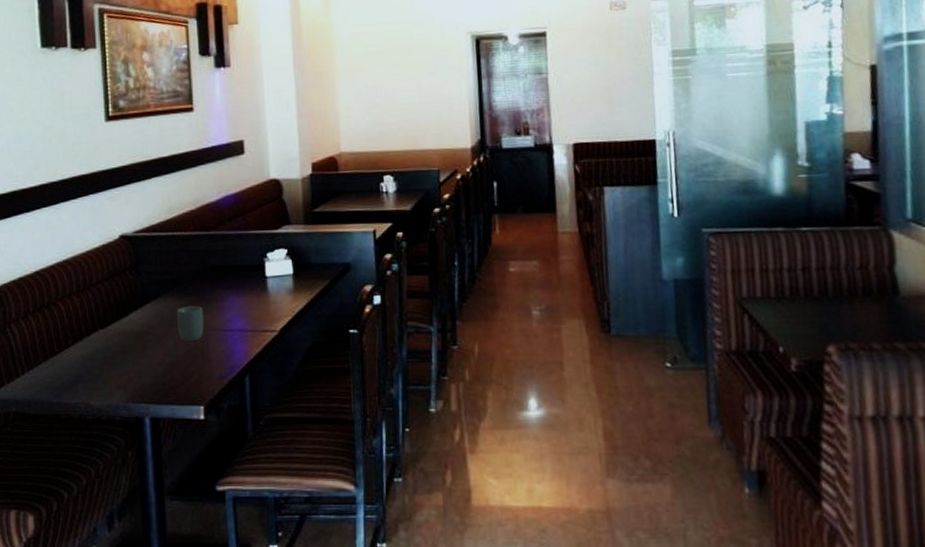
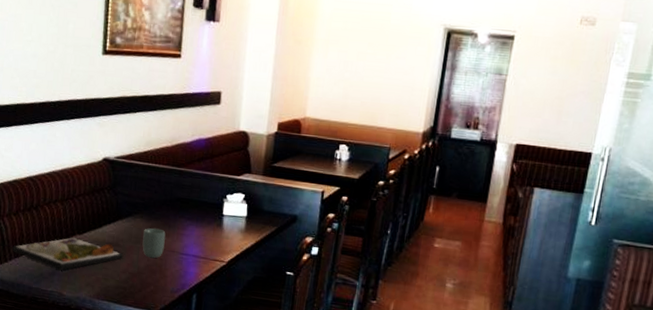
dinner plate: none [25,333,157,375] -> present [12,237,124,270]

